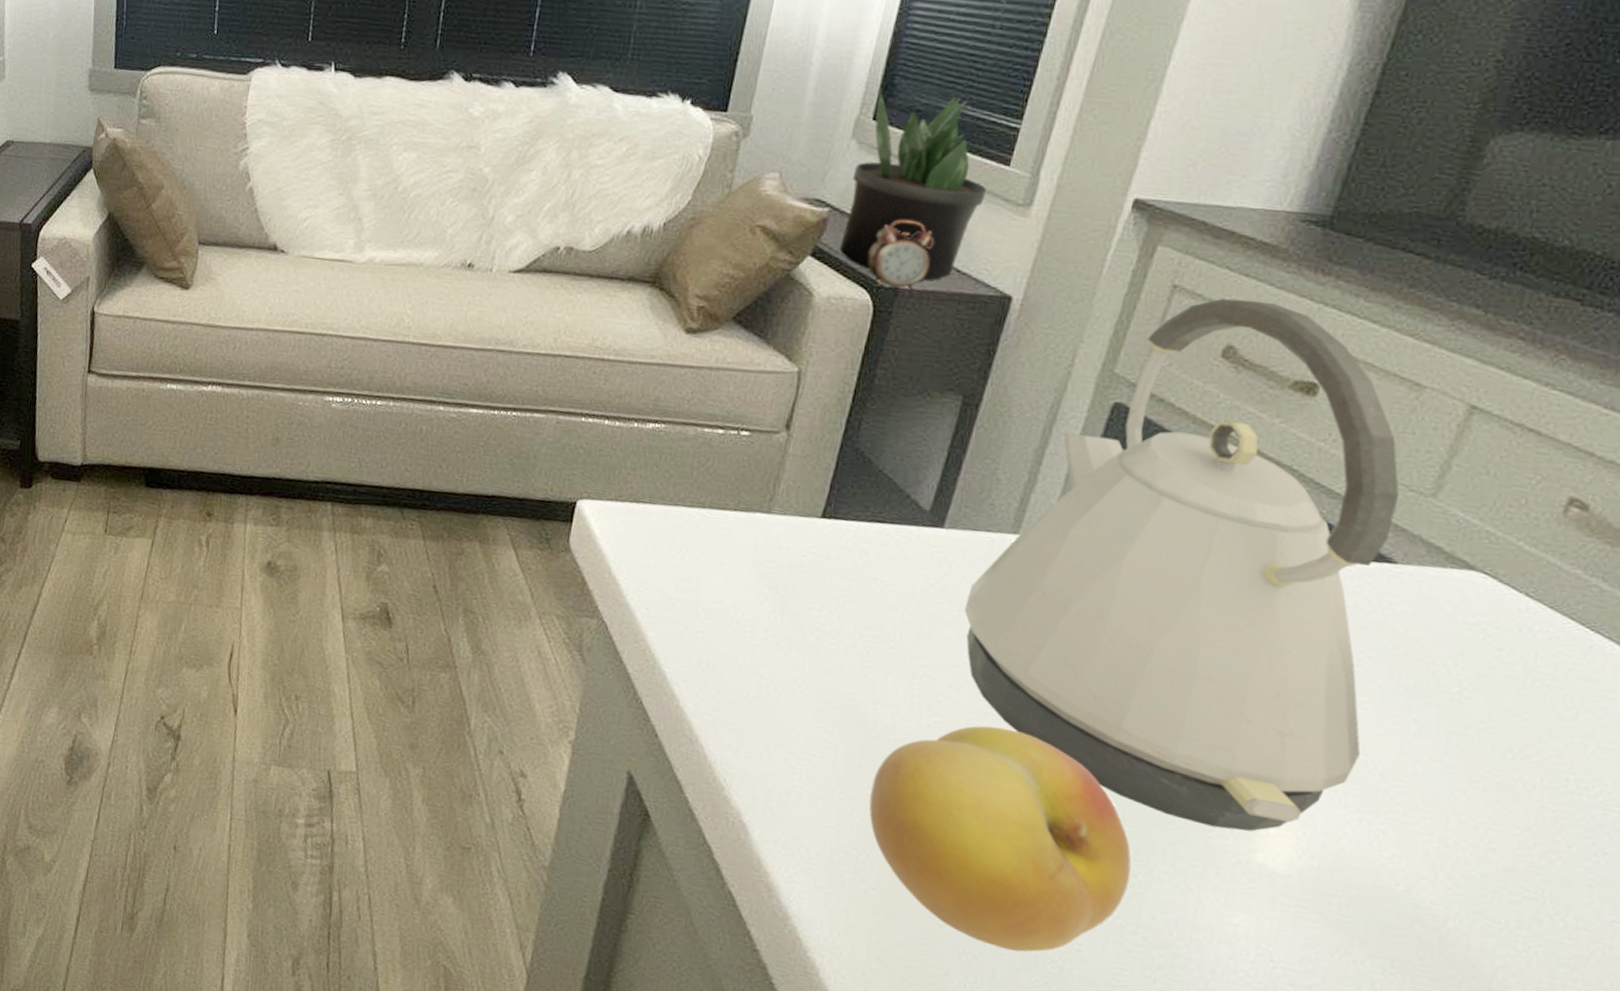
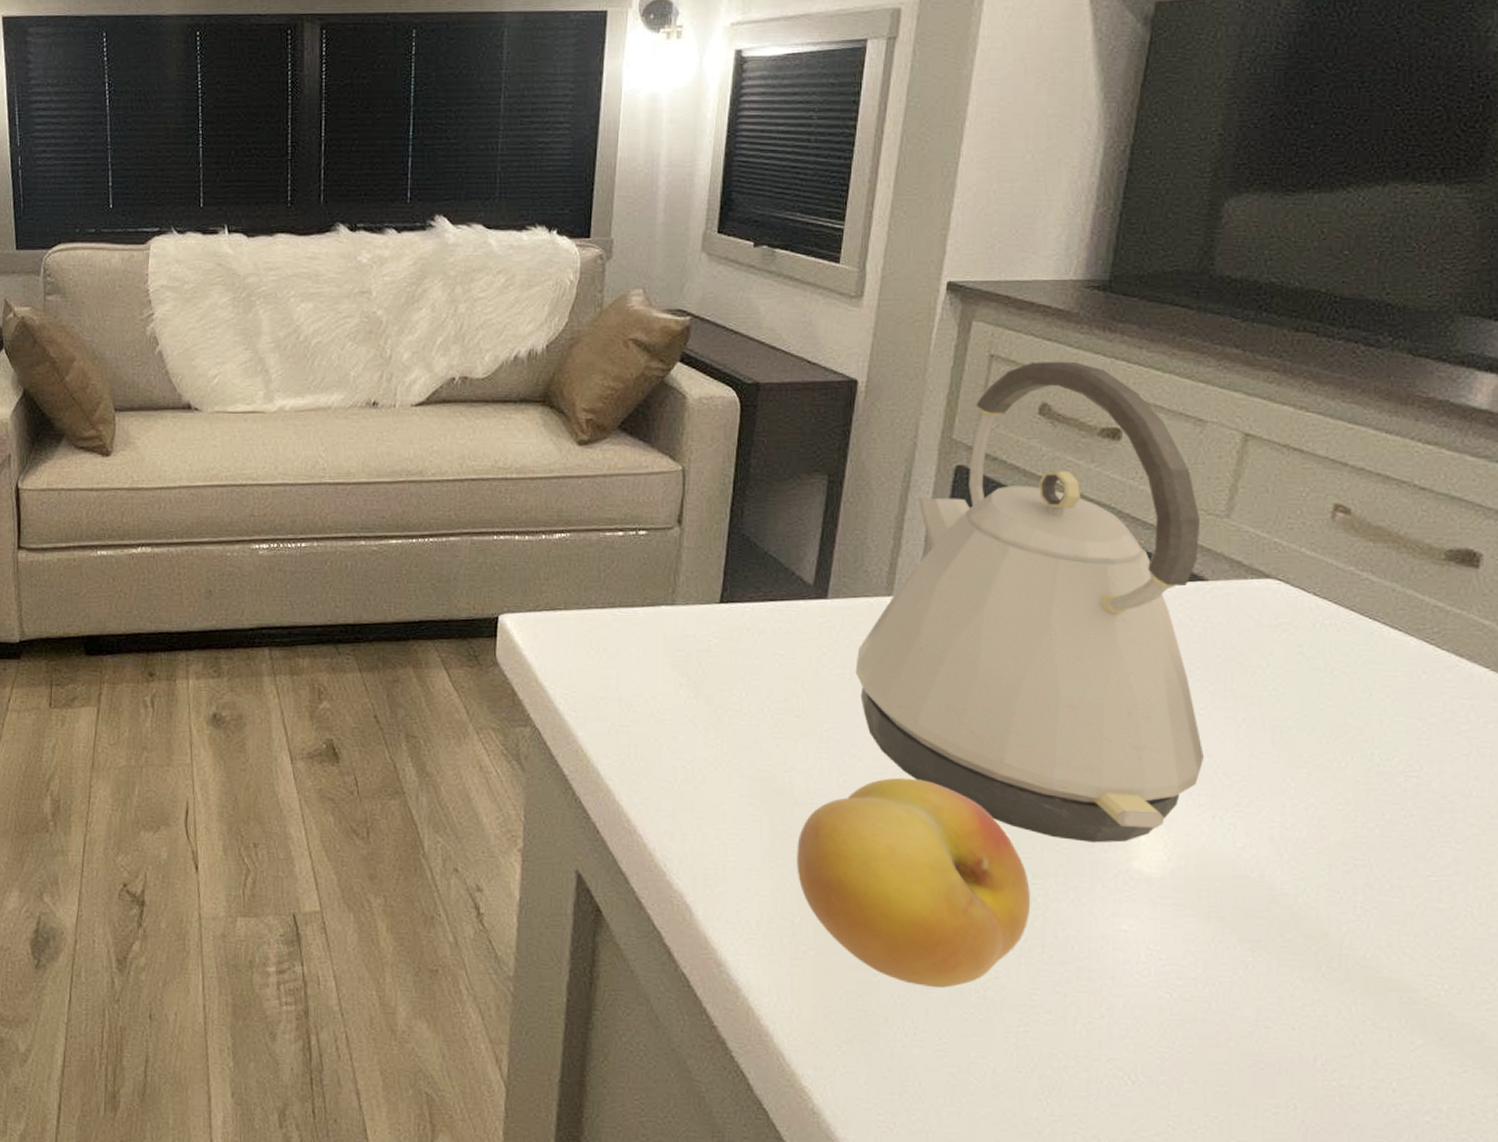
planter: present [839,87,987,281] -> none [704,203,823,374]
alarm clock: present [867,219,935,293] -> none [729,320,785,386]

